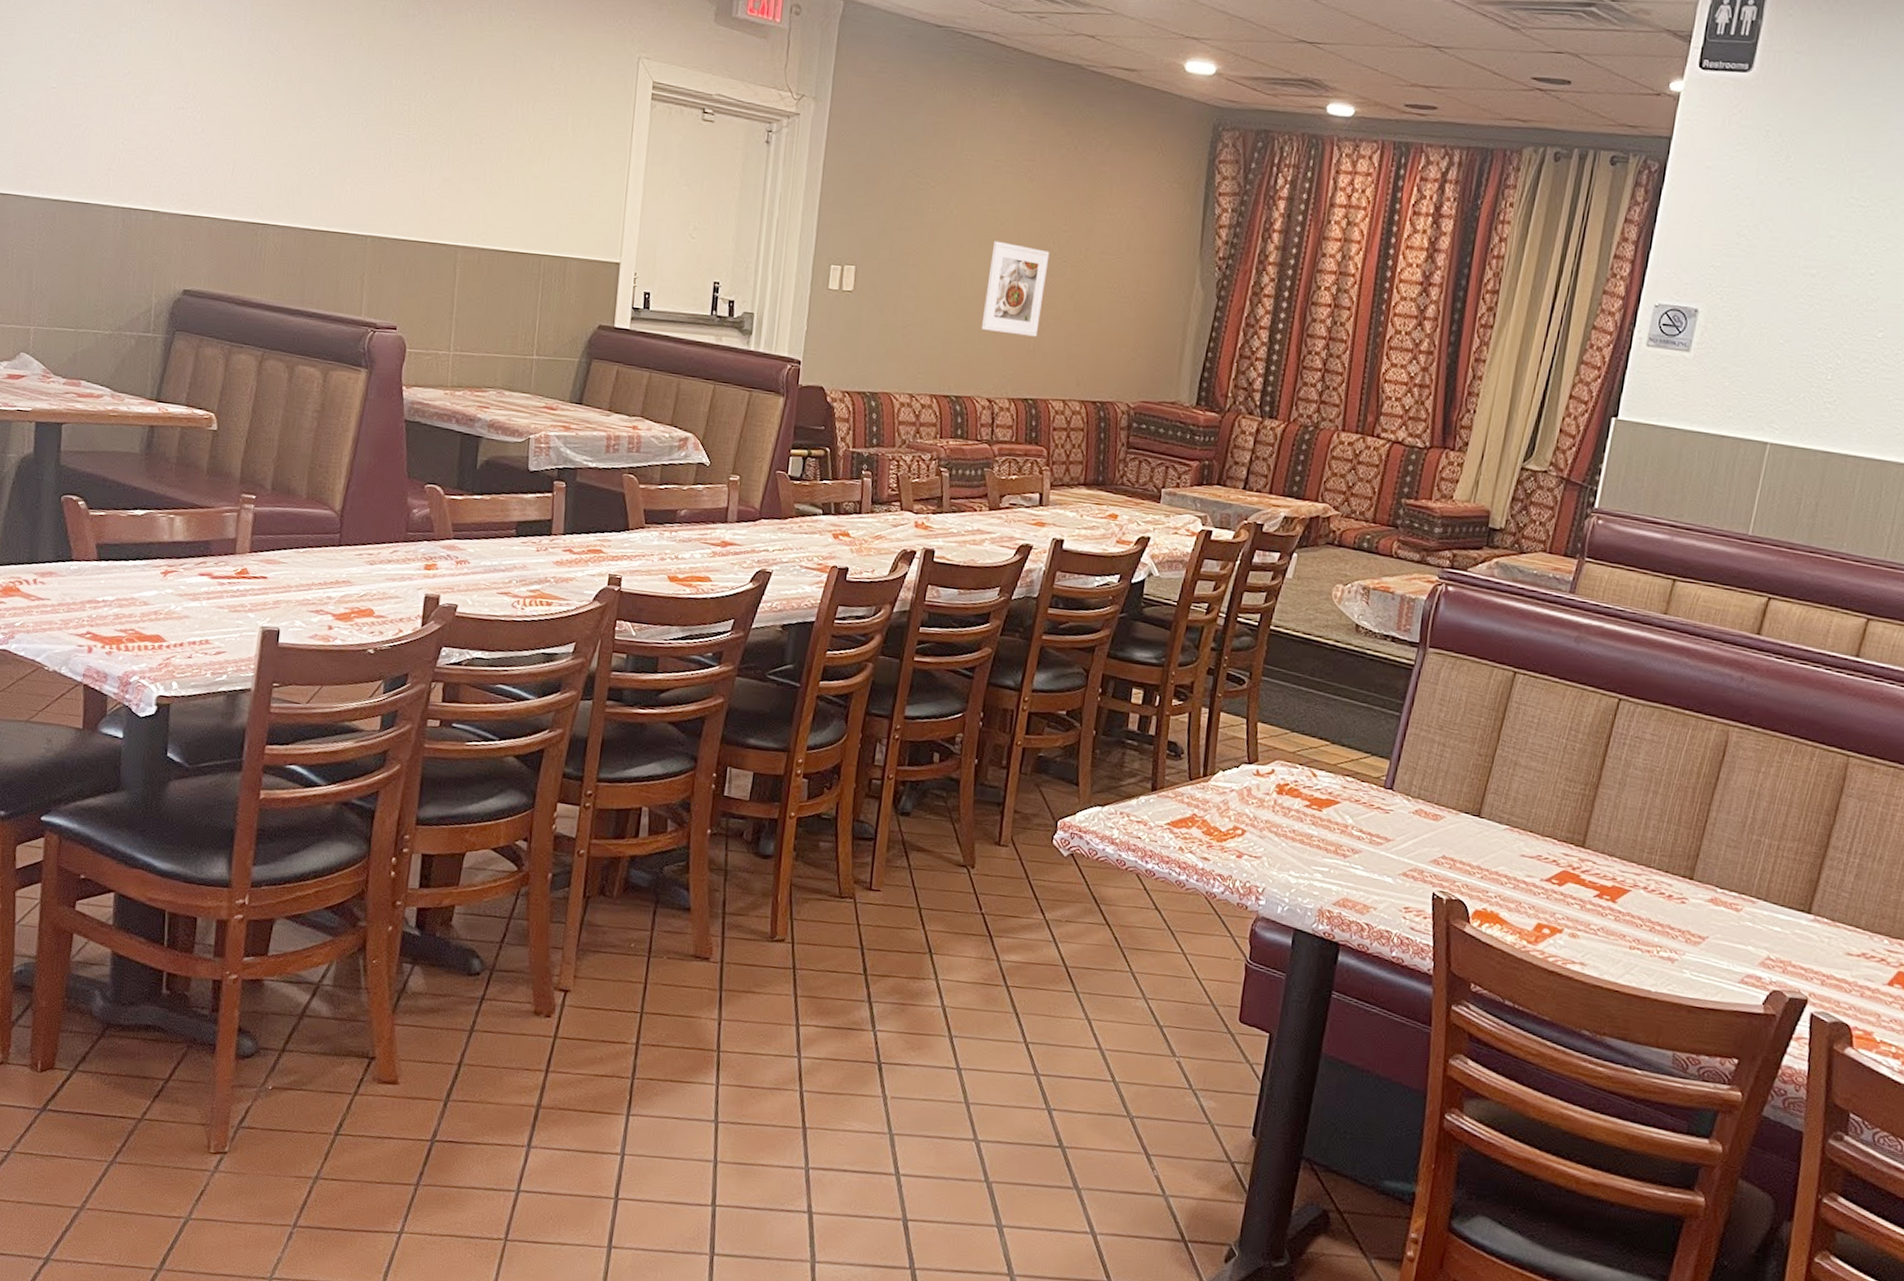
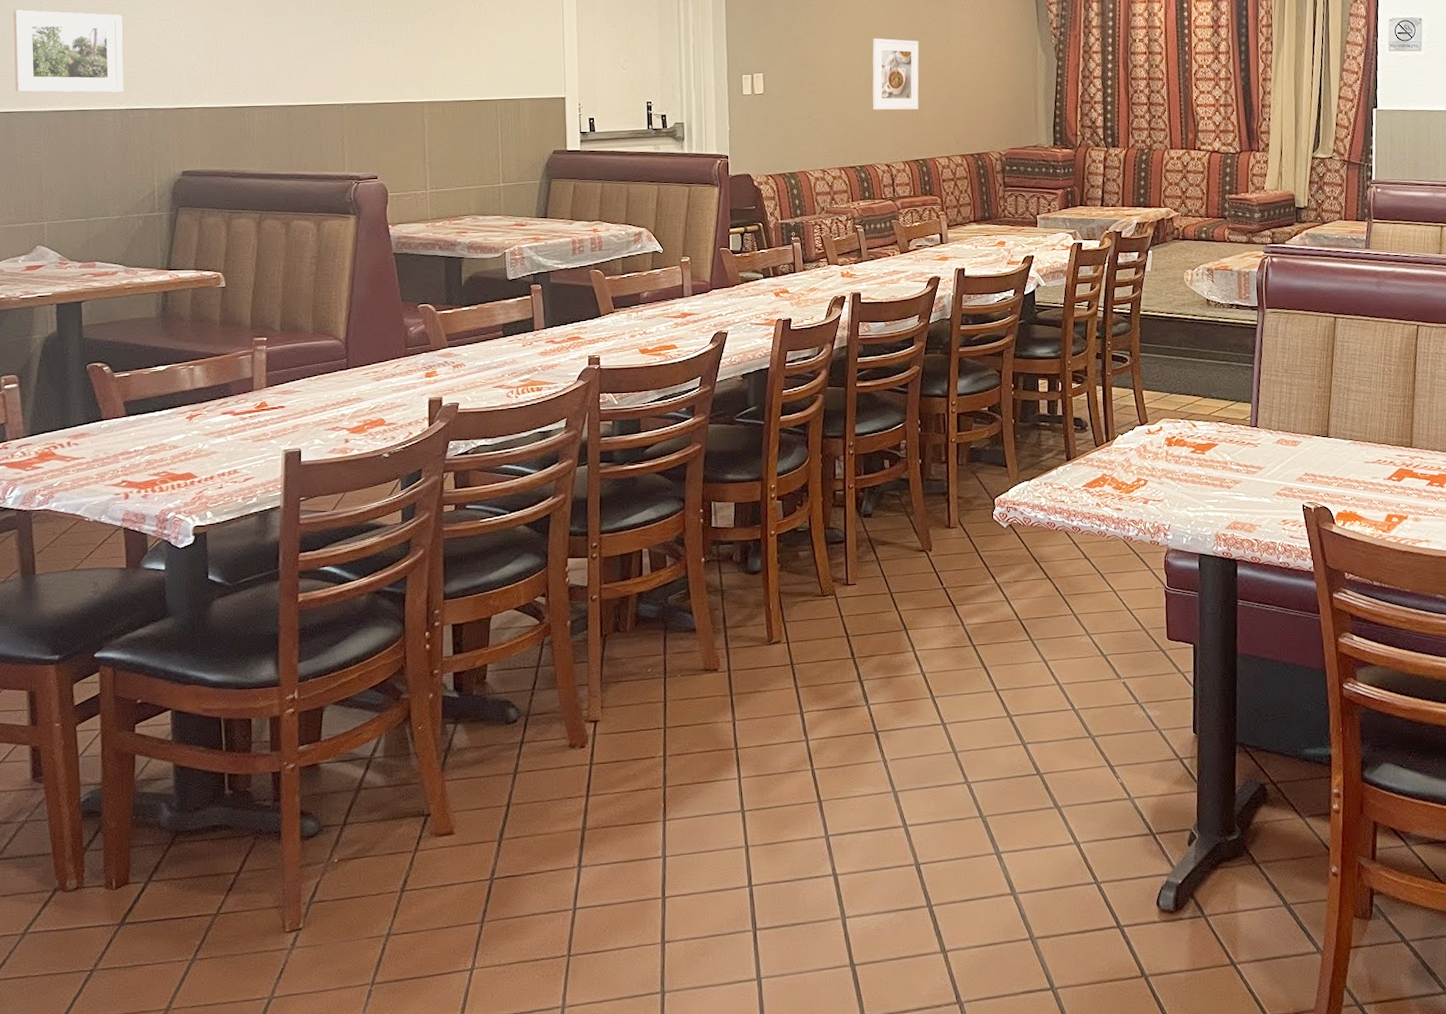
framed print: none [13,75,135,188] -> present [13,10,124,93]

